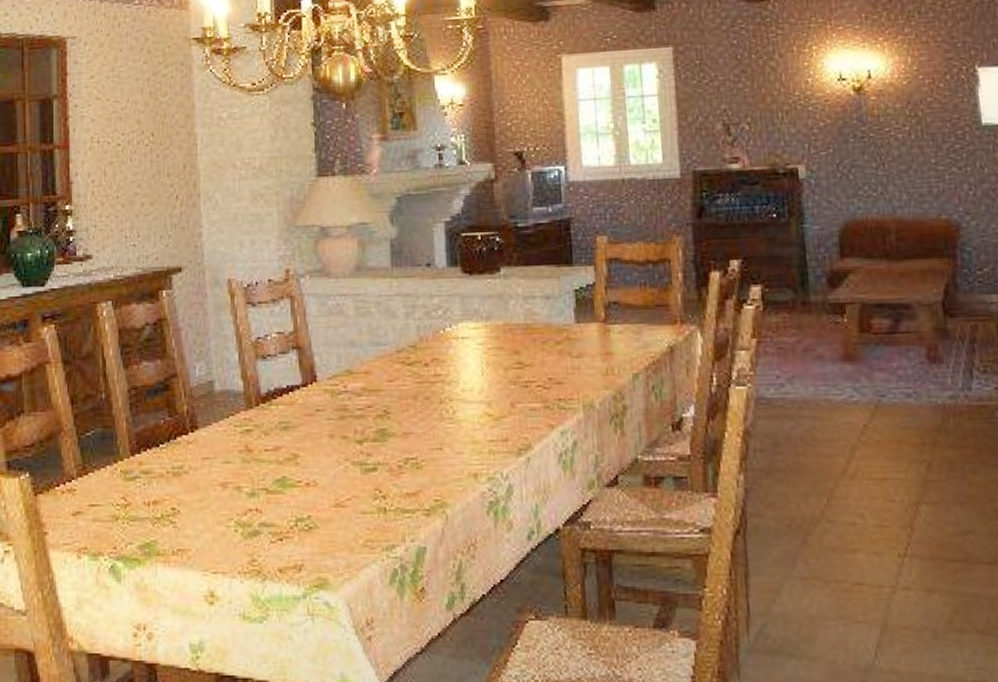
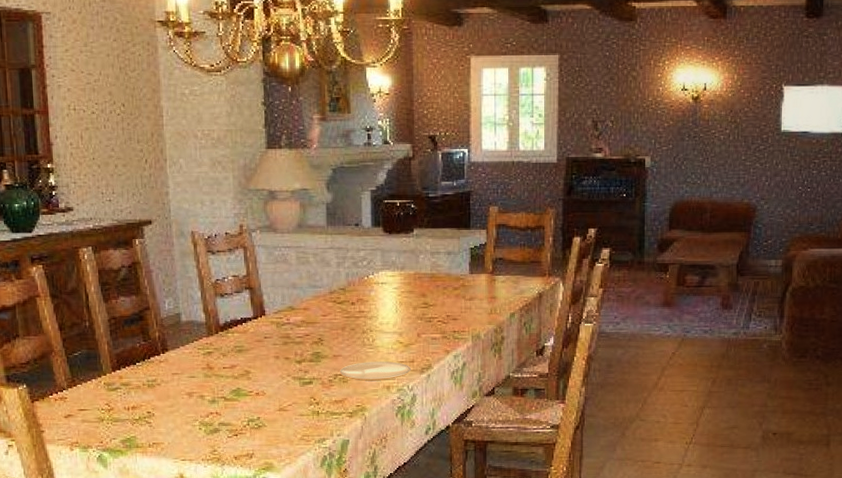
plate: none [411,440,505,467] -> present [339,361,412,381]

